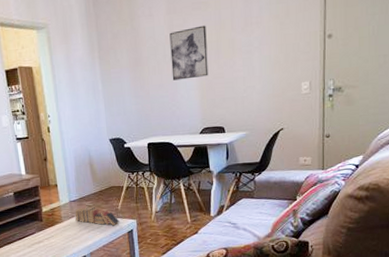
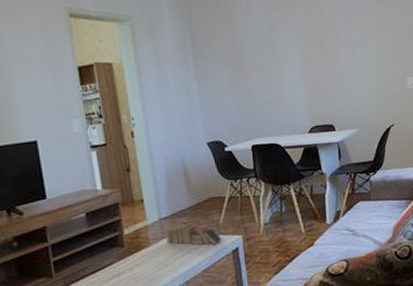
wall art: present [169,25,209,81] -> none [270,21,314,77]

